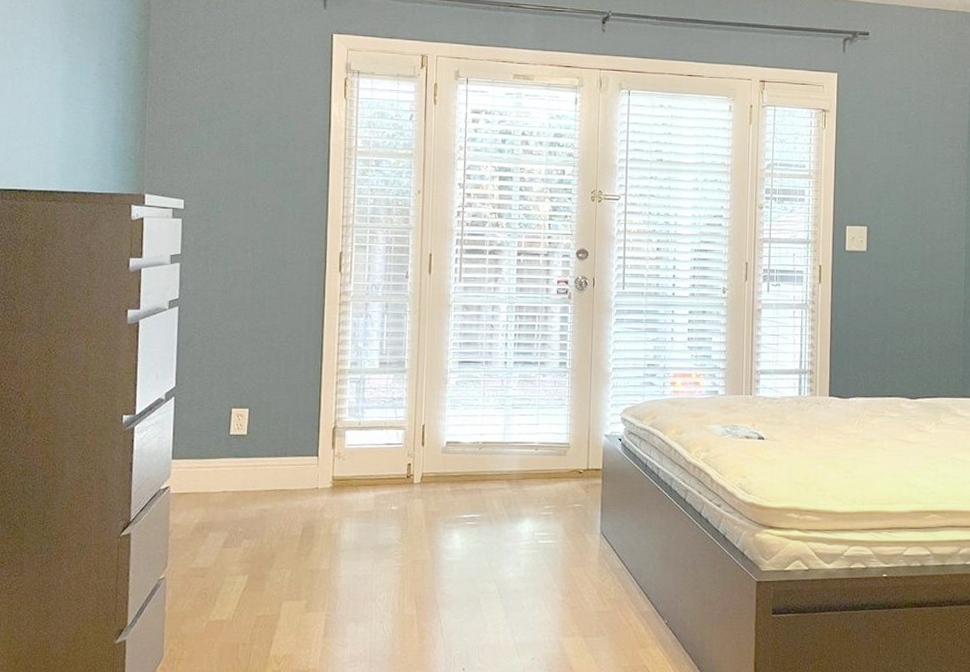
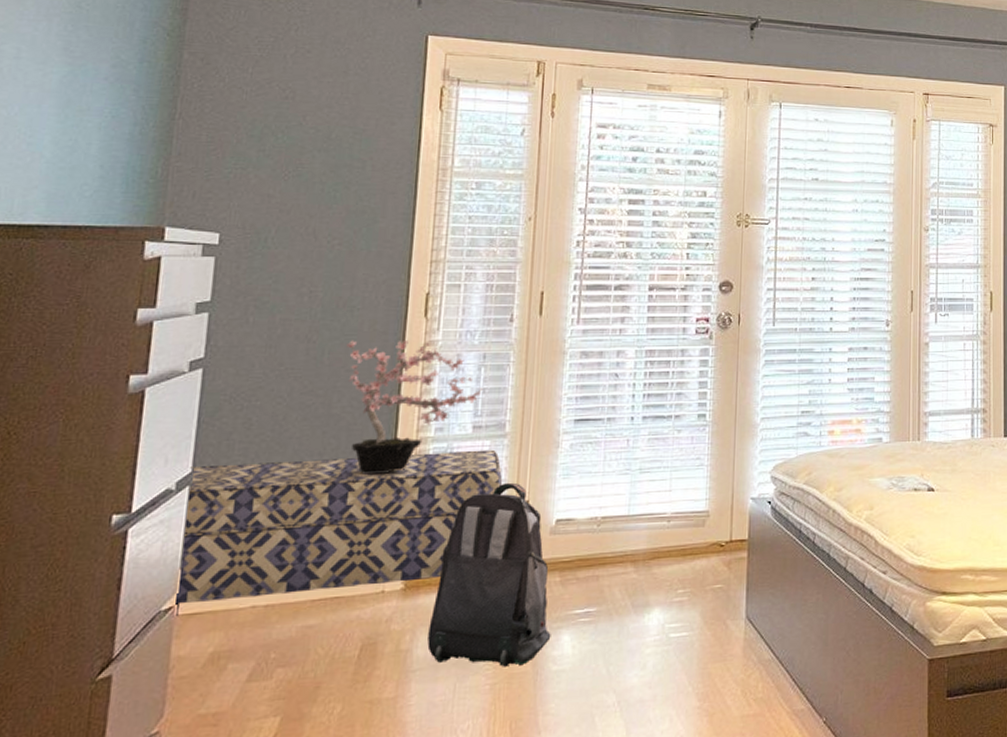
bench: none [170,381,404,494] -> present [176,449,503,616]
potted plant: none [281,288,387,395] -> present [346,339,483,473]
backpack: none [351,409,445,554] -> present [427,482,551,667]

